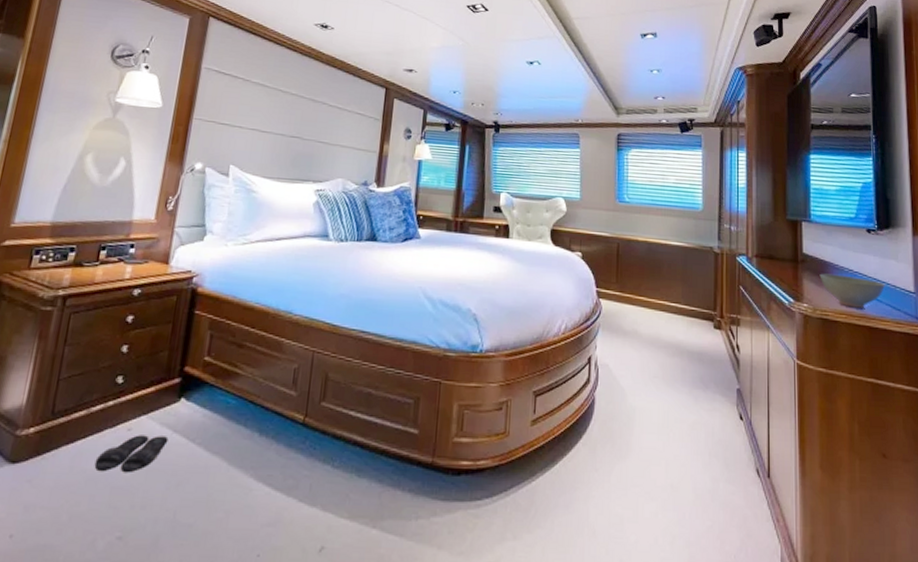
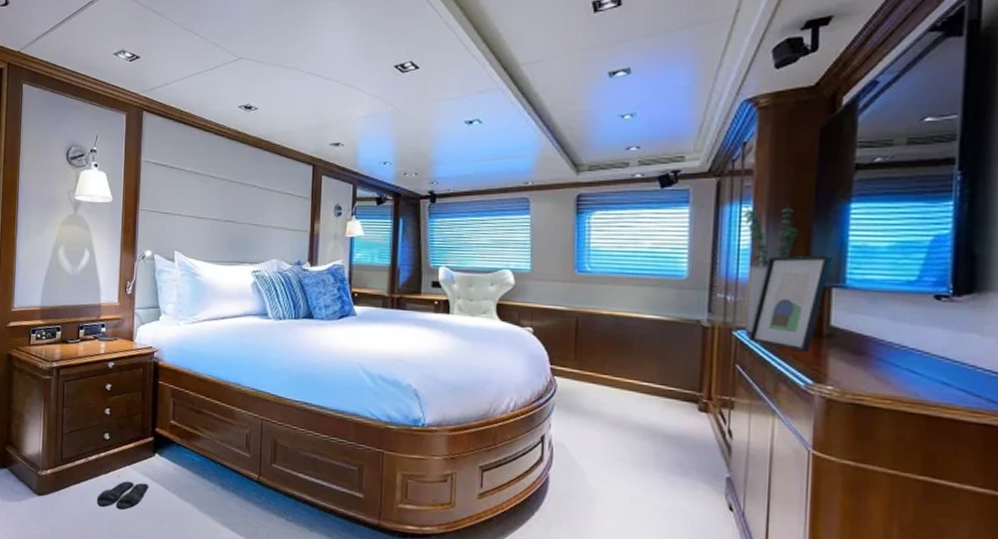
vase: none [740,152,778,259] -> present [743,203,799,334]
picture frame: none [748,194,802,275] -> present [749,255,834,352]
bowl: present [819,273,886,308] -> none [854,350,960,393]

